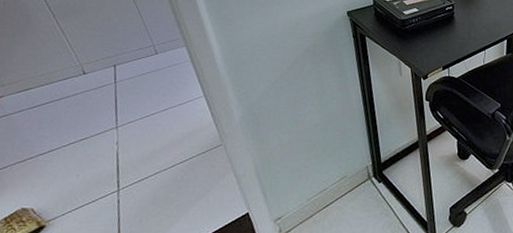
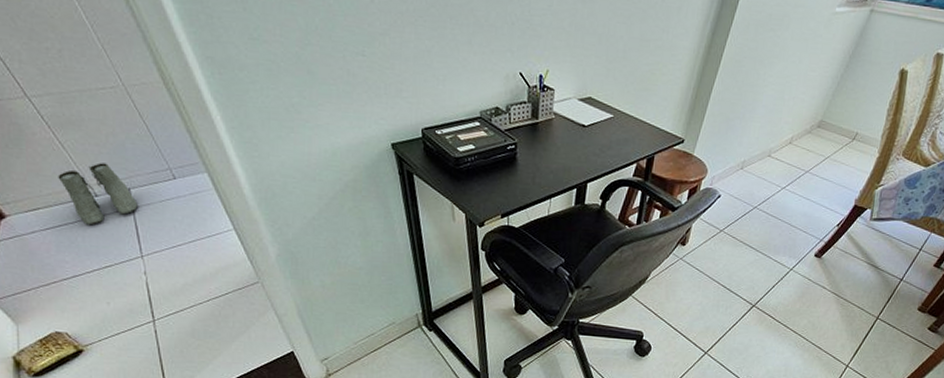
boots: none [53,44,121,101] -> present [58,163,138,225]

